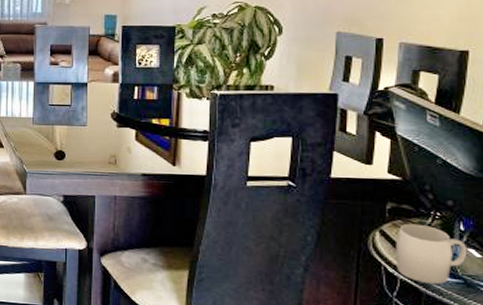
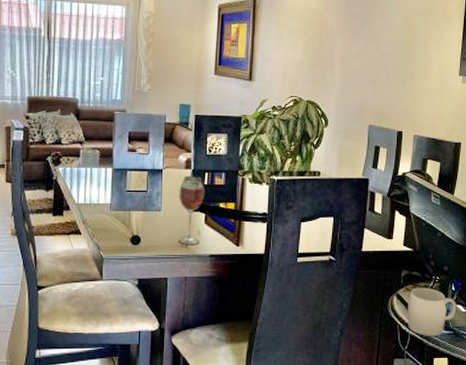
wineglass: none [106,90,135,163] -> present [178,176,205,245]

